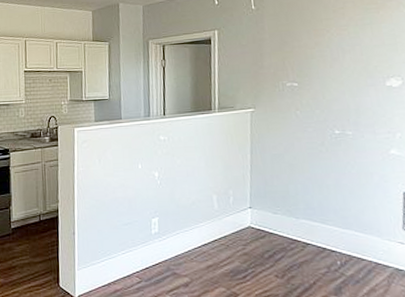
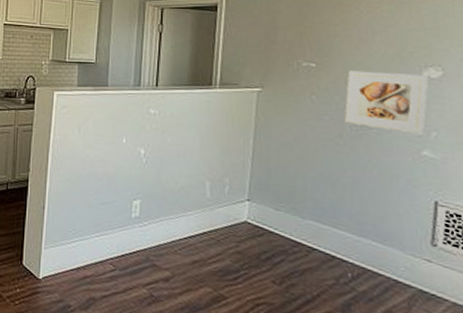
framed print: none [324,84,392,136] -> present [344,70,429,135]

